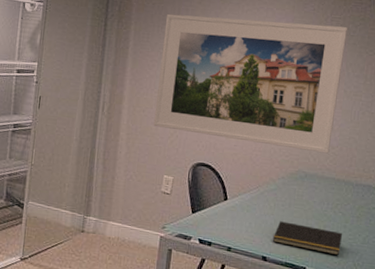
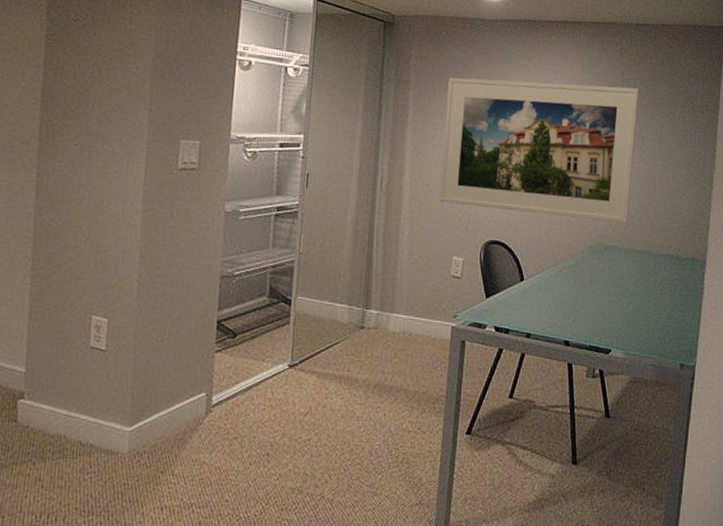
notepad: present [272,221,343,256] -> none [574,300,648,334]

